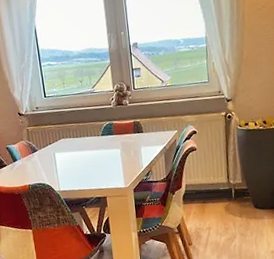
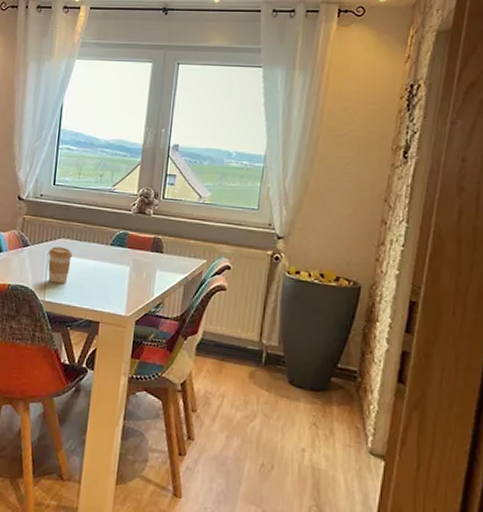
coffee cup: none [54,145,75,176] -> present [47,246,73,284]

